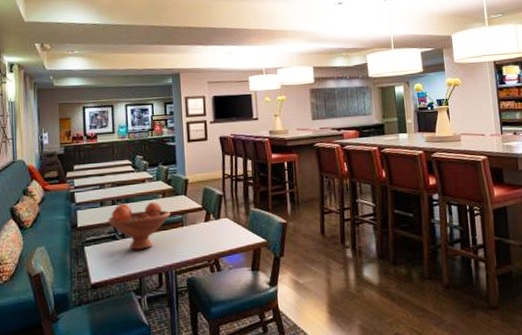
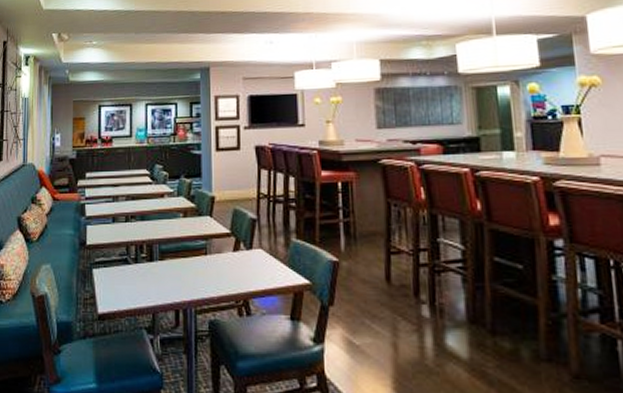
fruit bowl: present [108,202,171,250] -> none [120,221,192,279]

